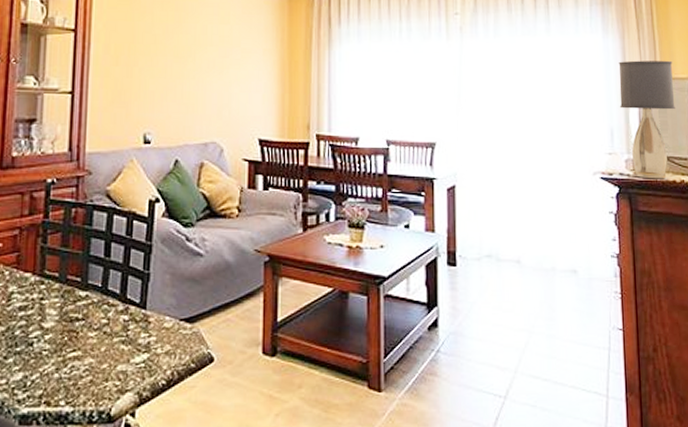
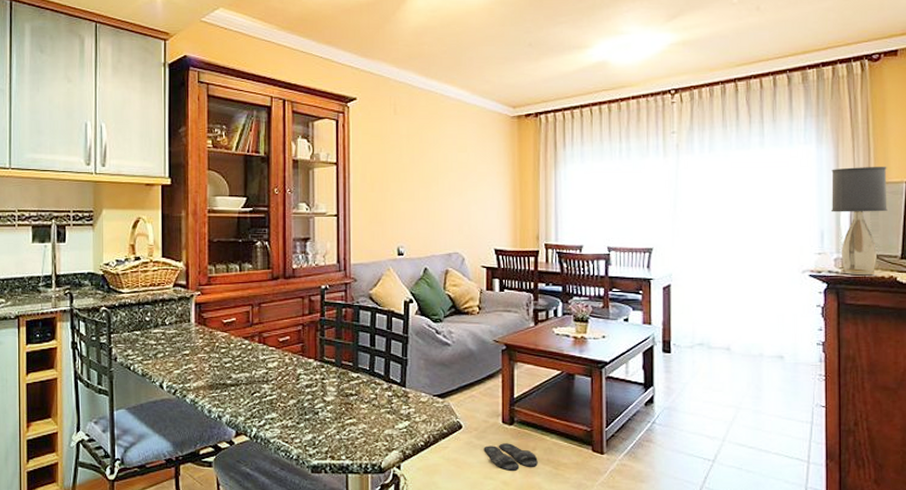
slippers: none [239,380,304,416] -> present [483,443,538,471]

